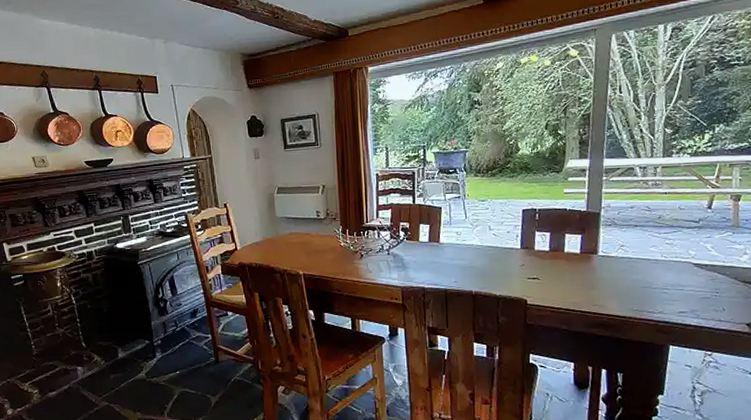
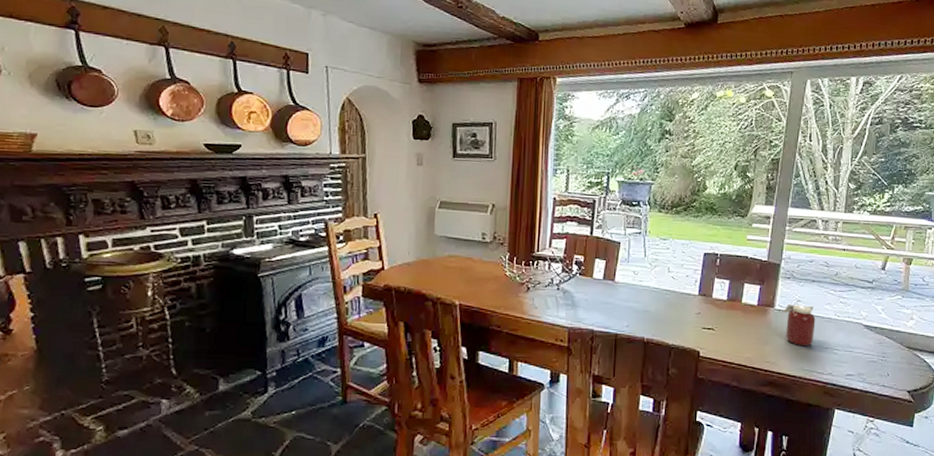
jar: none [607,249,642,289] -> present [783,304,816,347]

